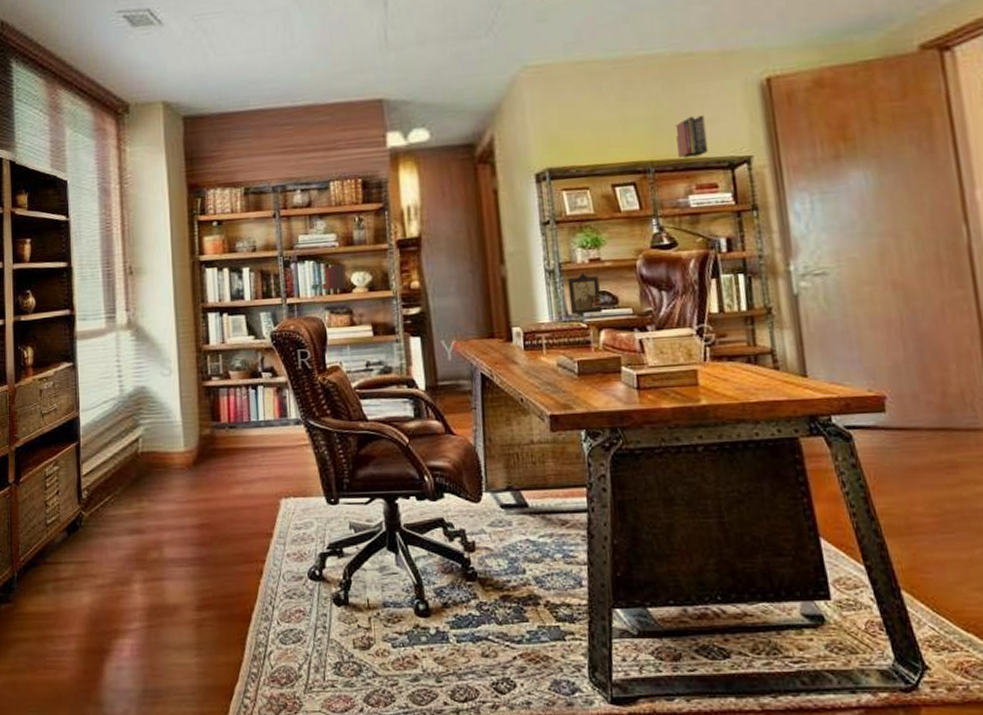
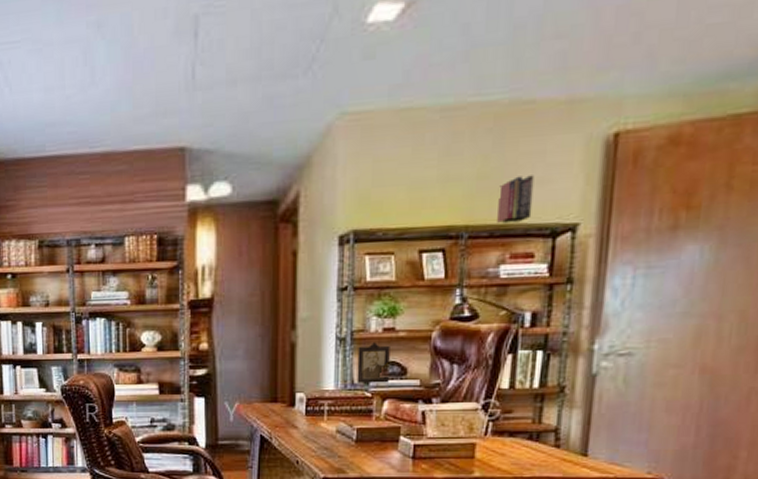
books: present [310,264,347,291] -> none [100,323,136,349]

